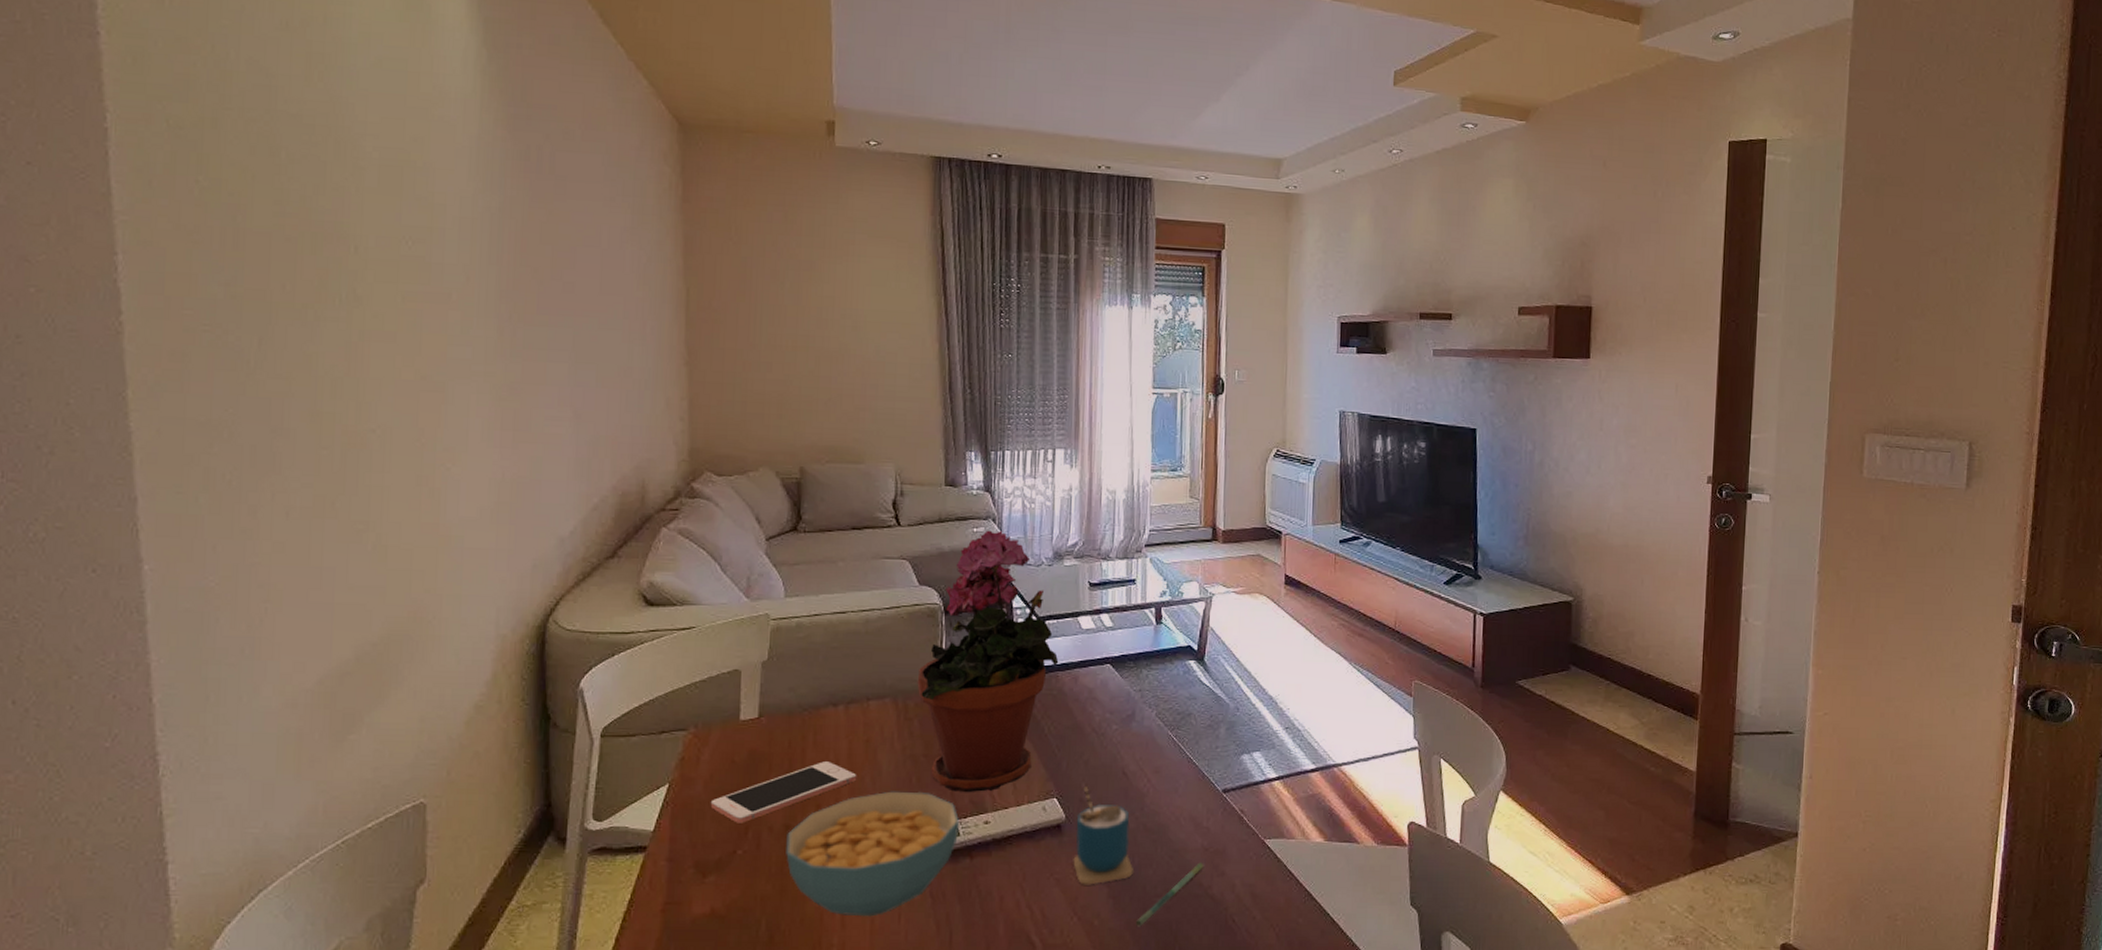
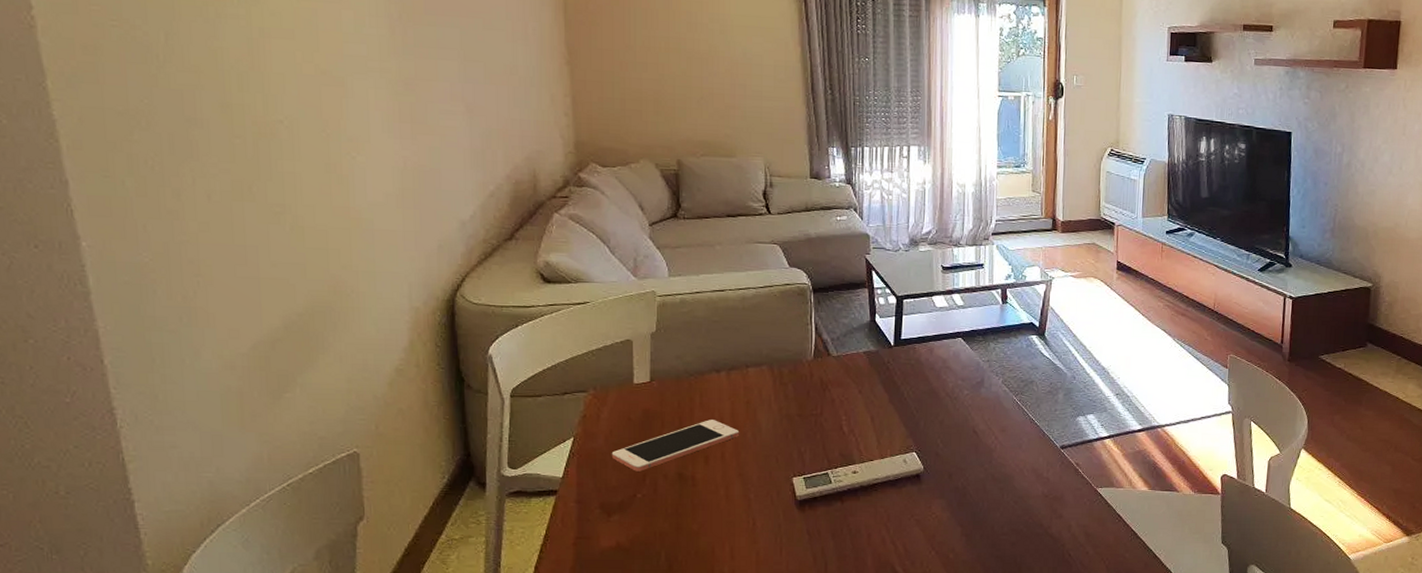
cereal bowl: present [786,791,959,917] -> none [680,445,830,550]
potted plant: present [917,530,1059,793] -> none [790,219,916,447]
cup: present [1073,786,1133,885] -> none [931,442,983,525]
pen: present [1136,862,1204,927] -> none [986,507,1045,560]

